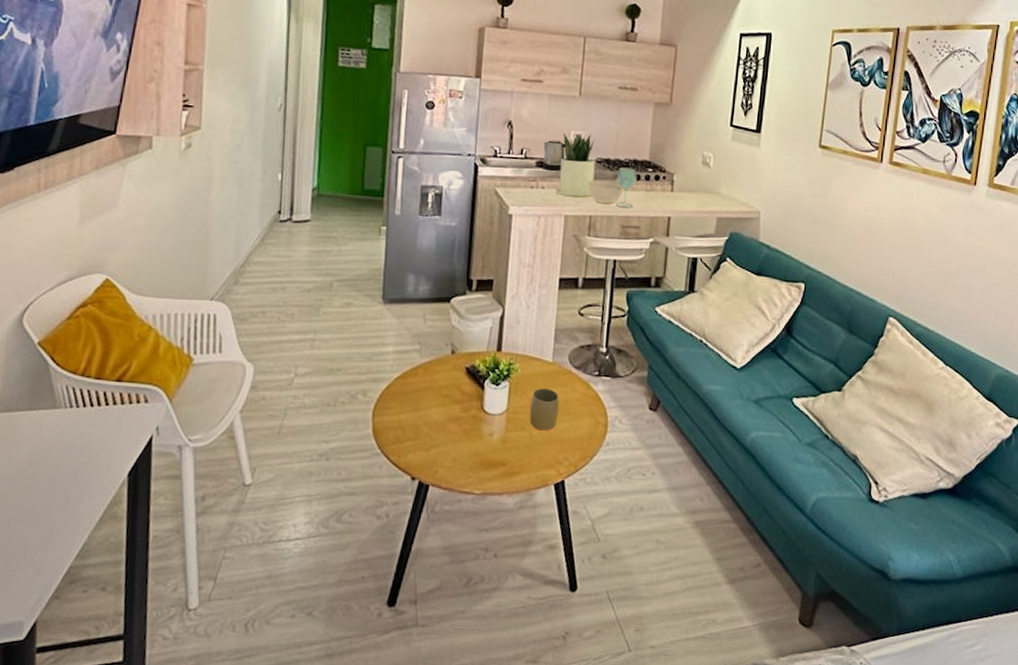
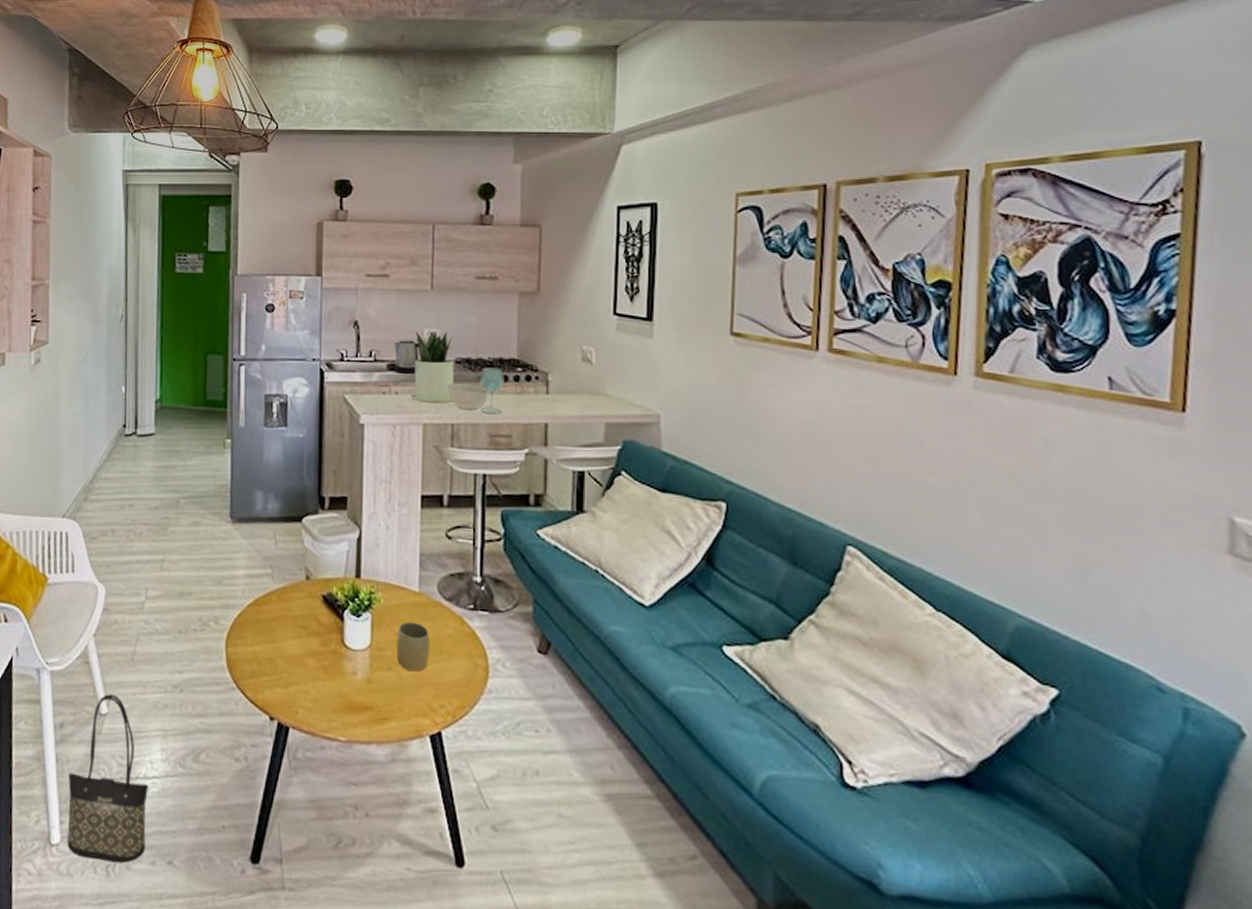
tote bag: none [206,466,291,620] -> present [67,694,148,863]

